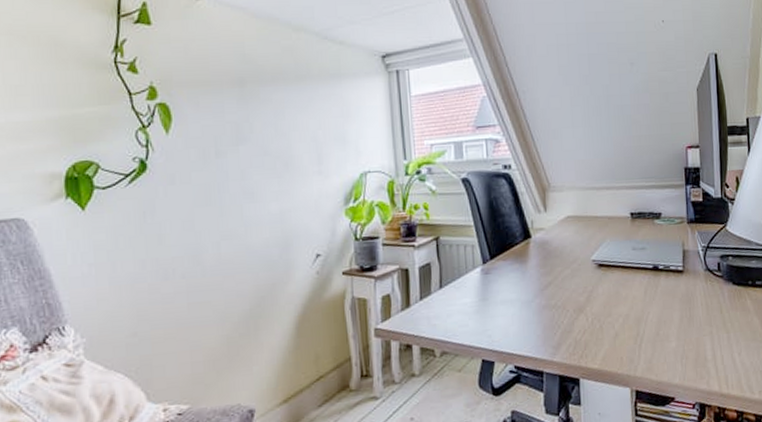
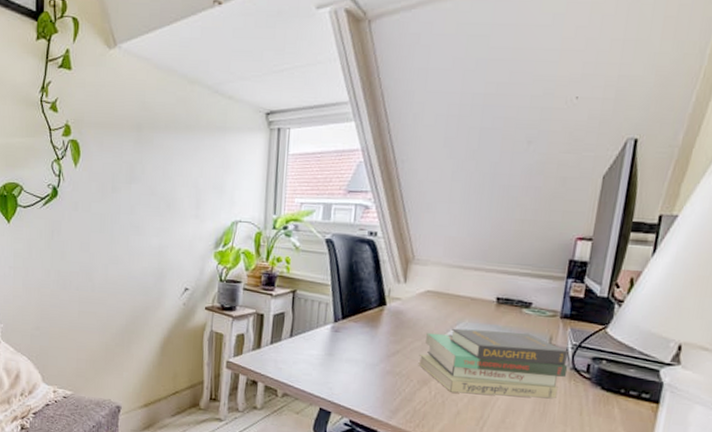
books: none [570,242,703,315] -> present [418,328,568,399]

